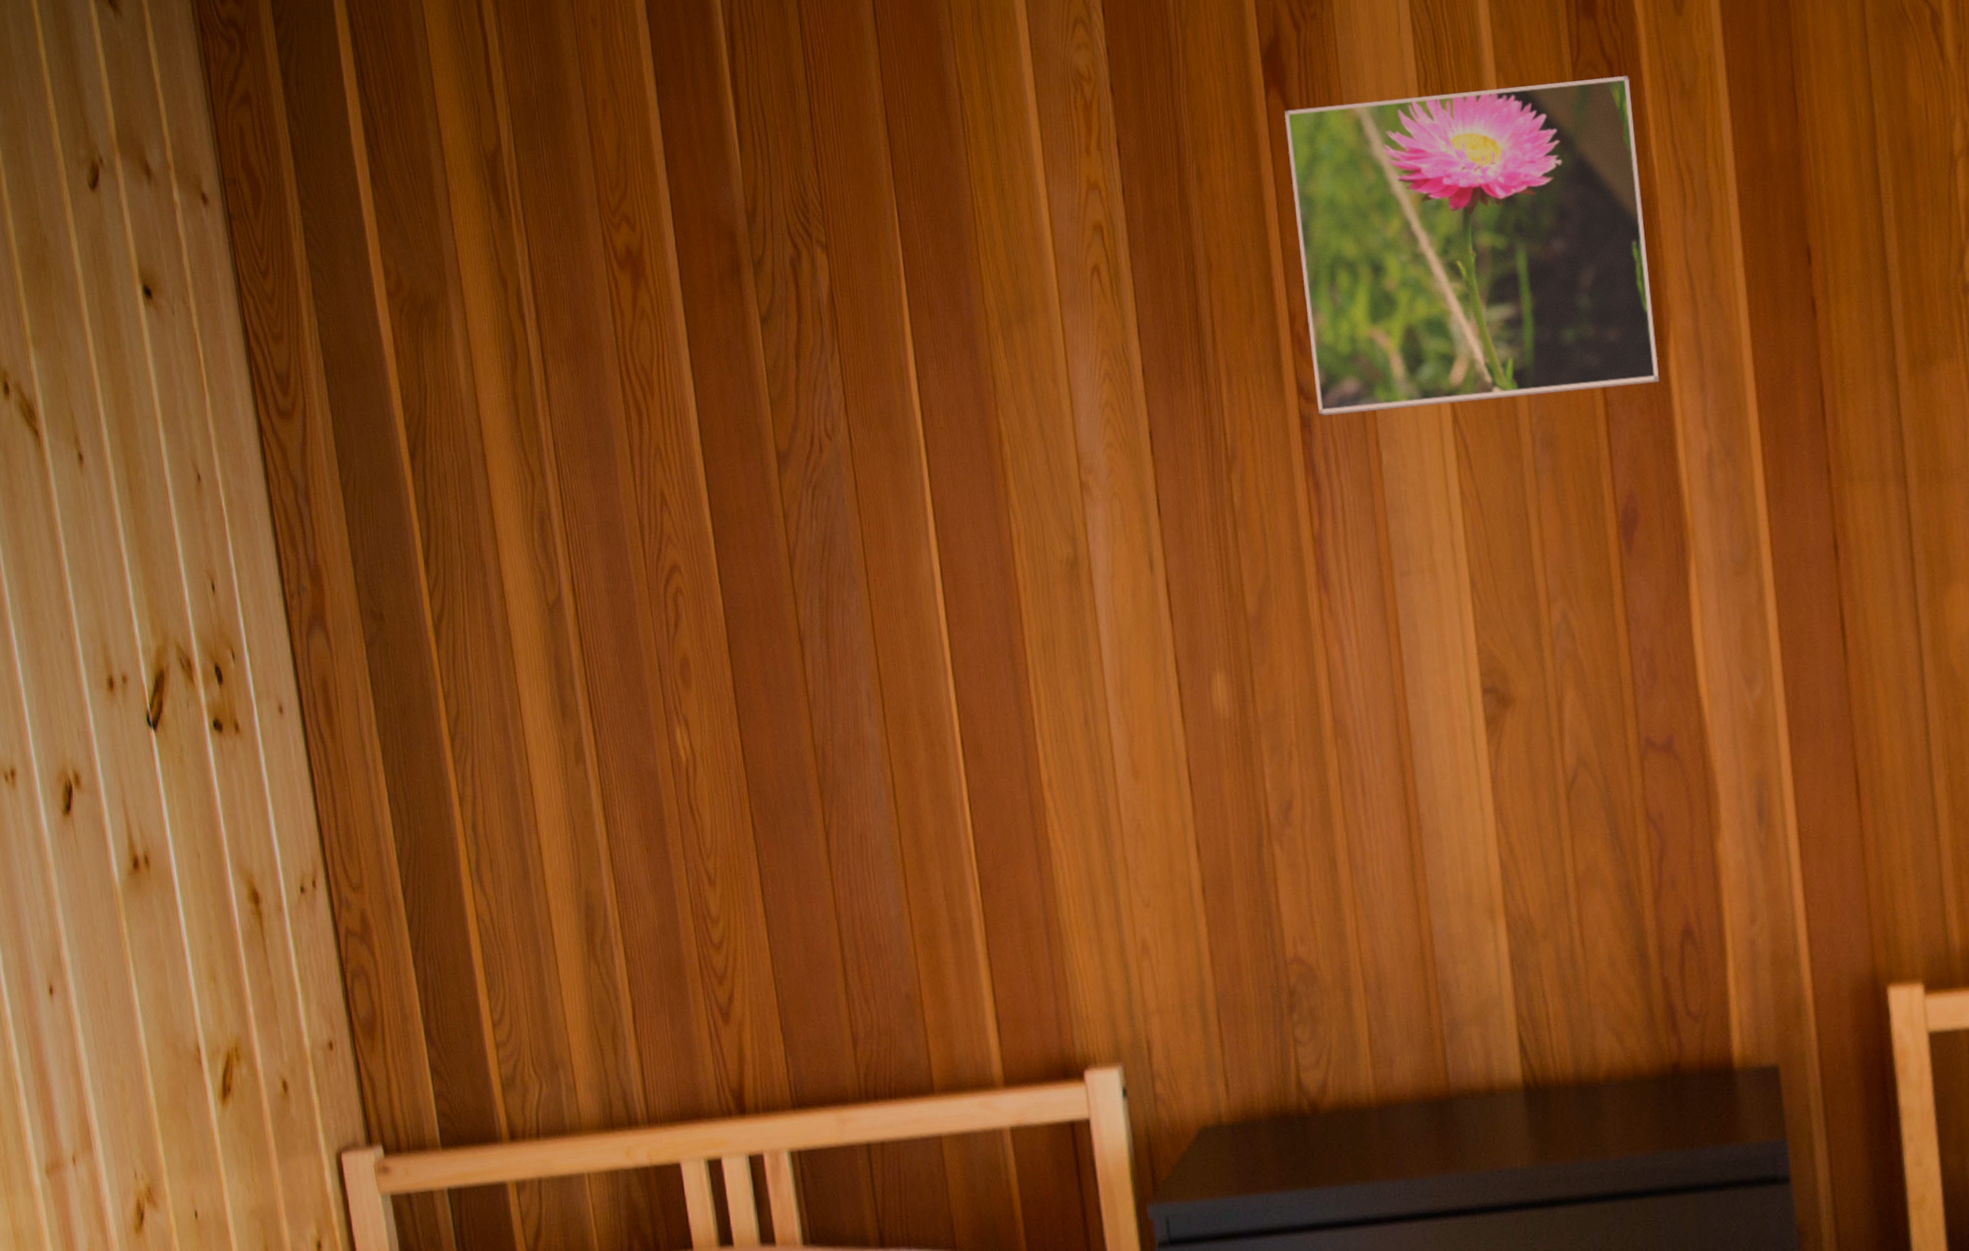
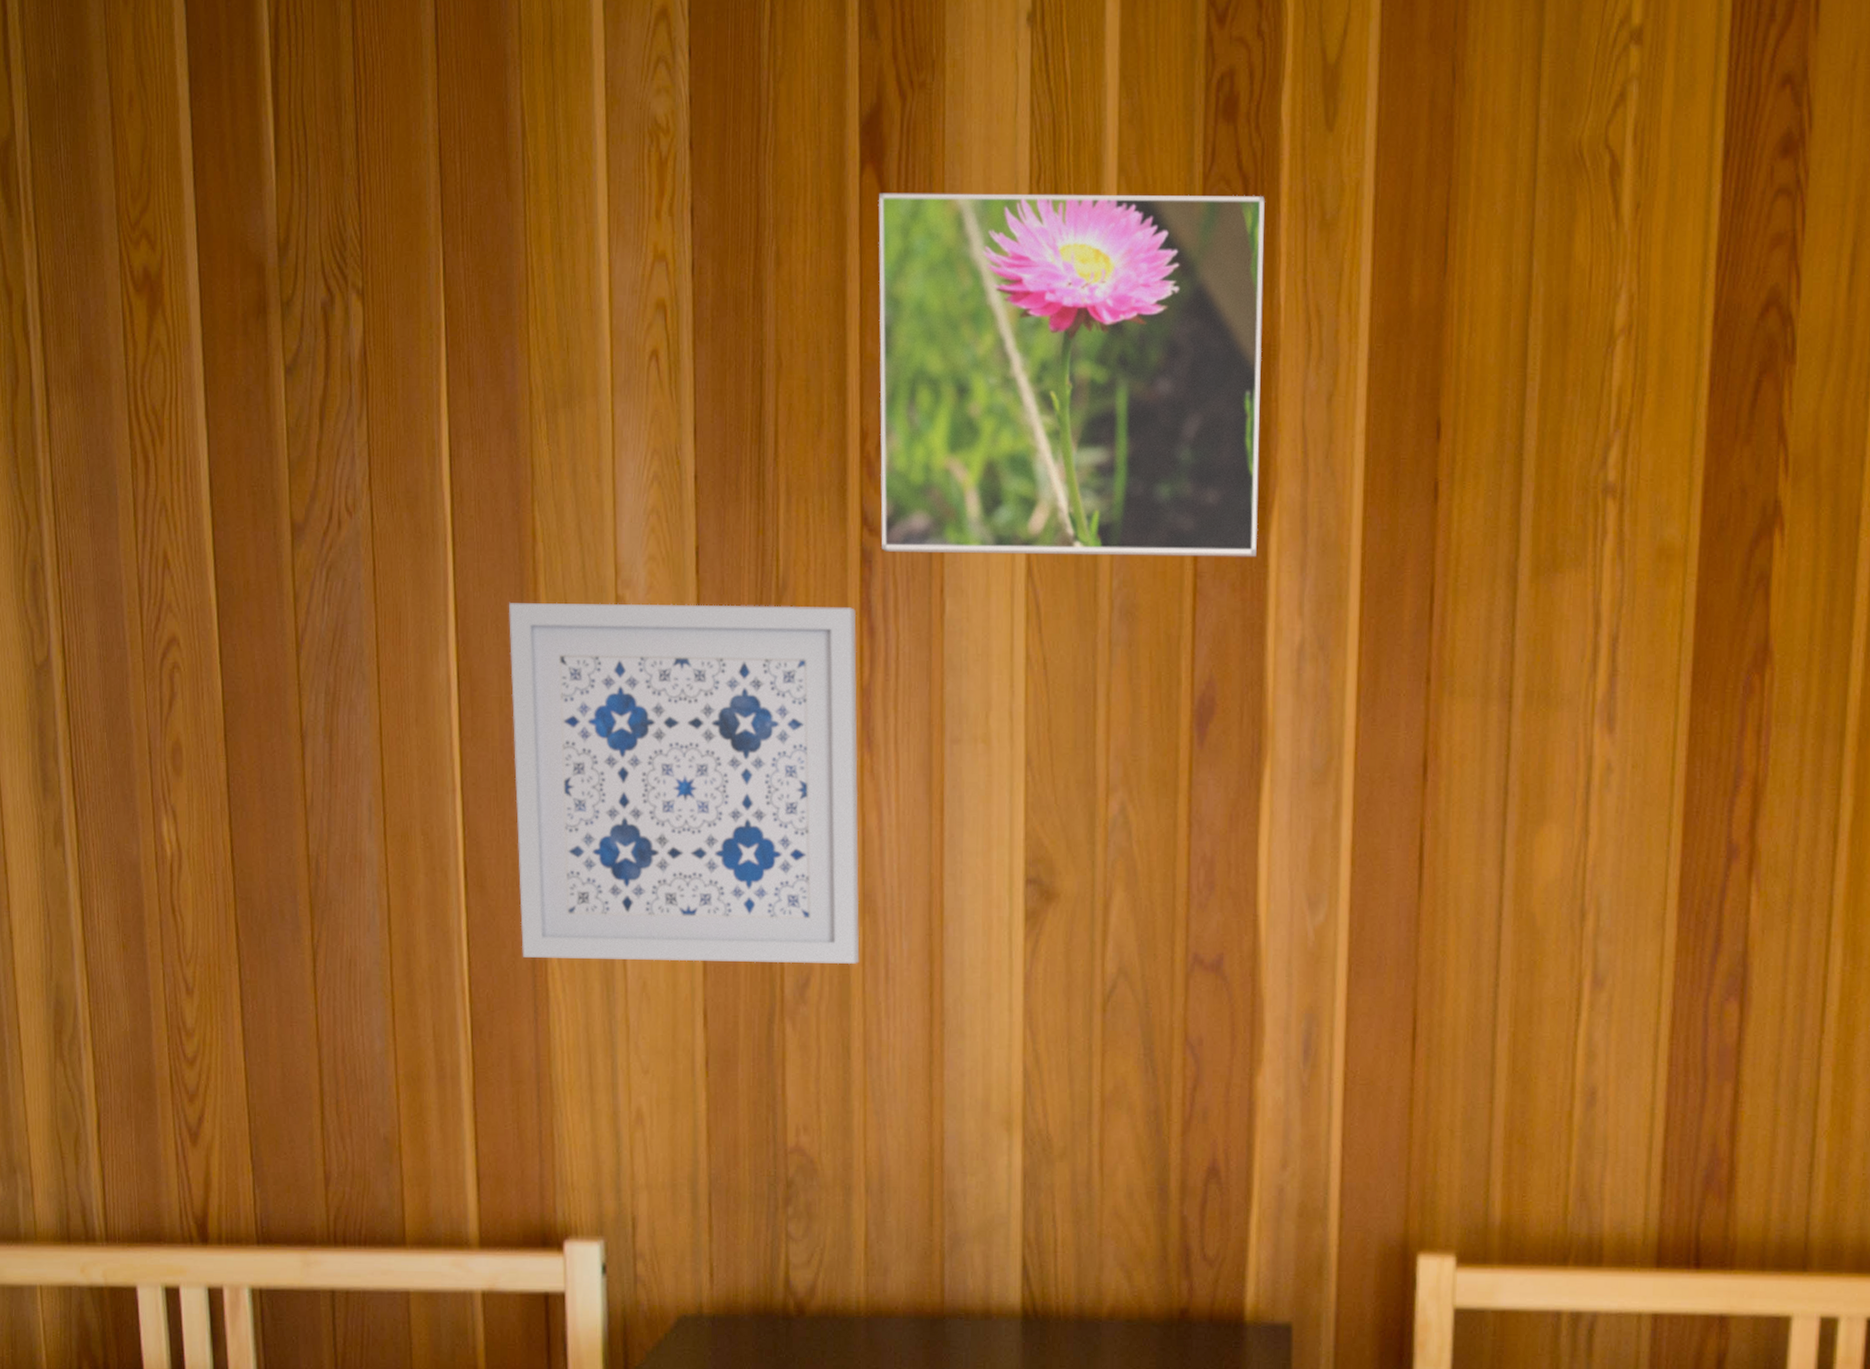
wall art: none [982,468,1337,814] -> present [509,602,860,965]

